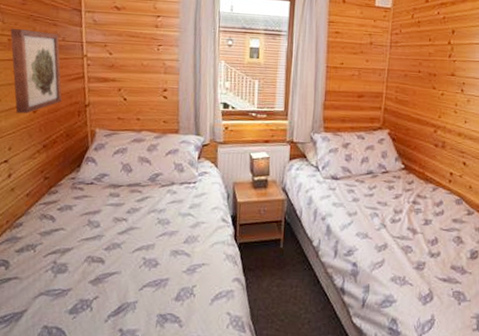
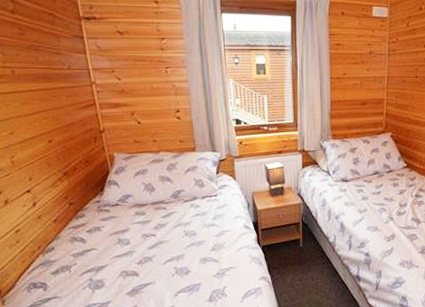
wall art: present [10,29,62,114] -> none [12,60,77,145]

